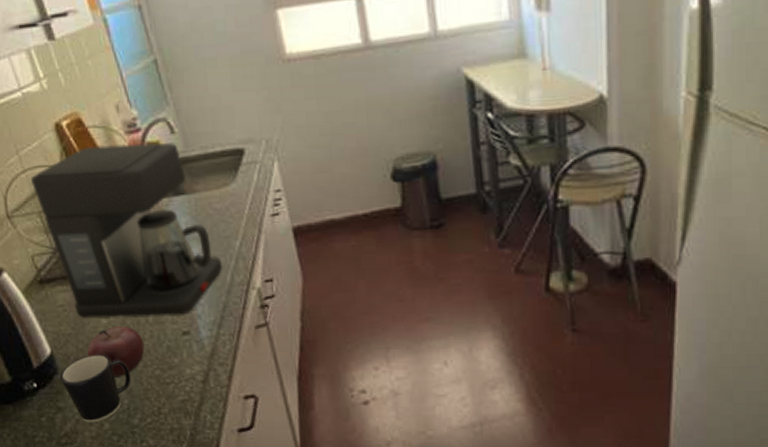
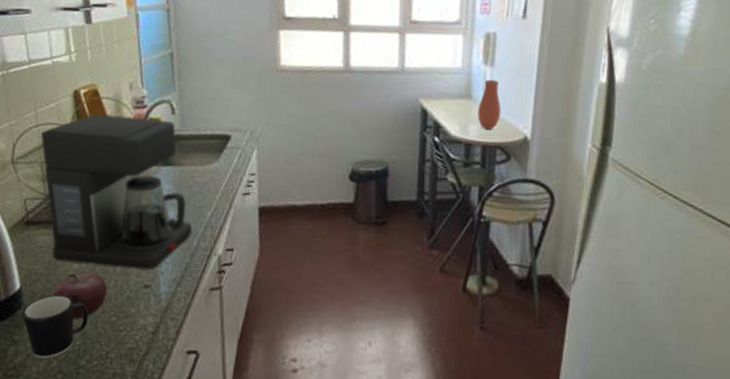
vase: none [537,28,567,93] -> present [477,79,502,130]

